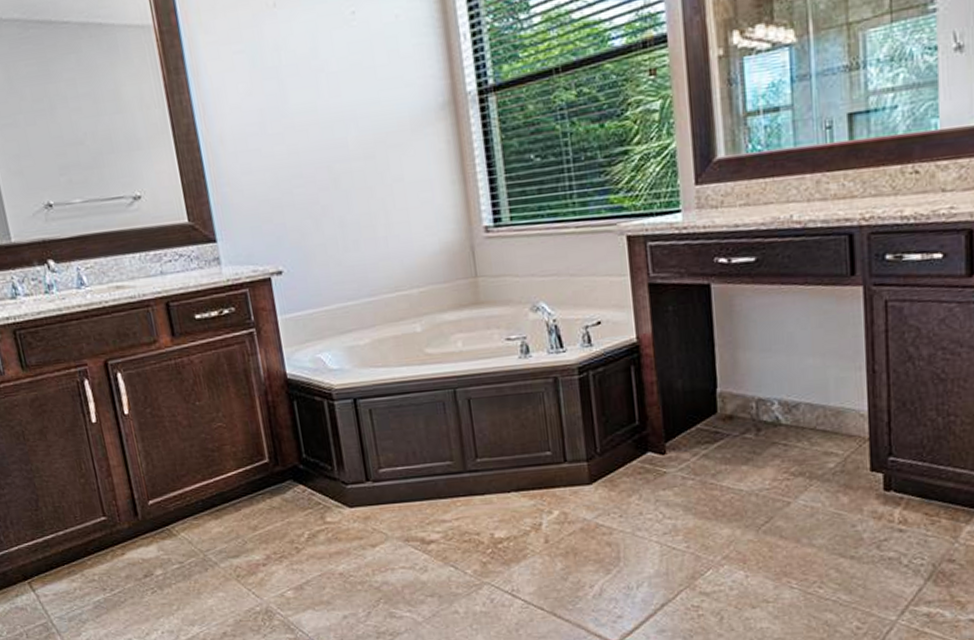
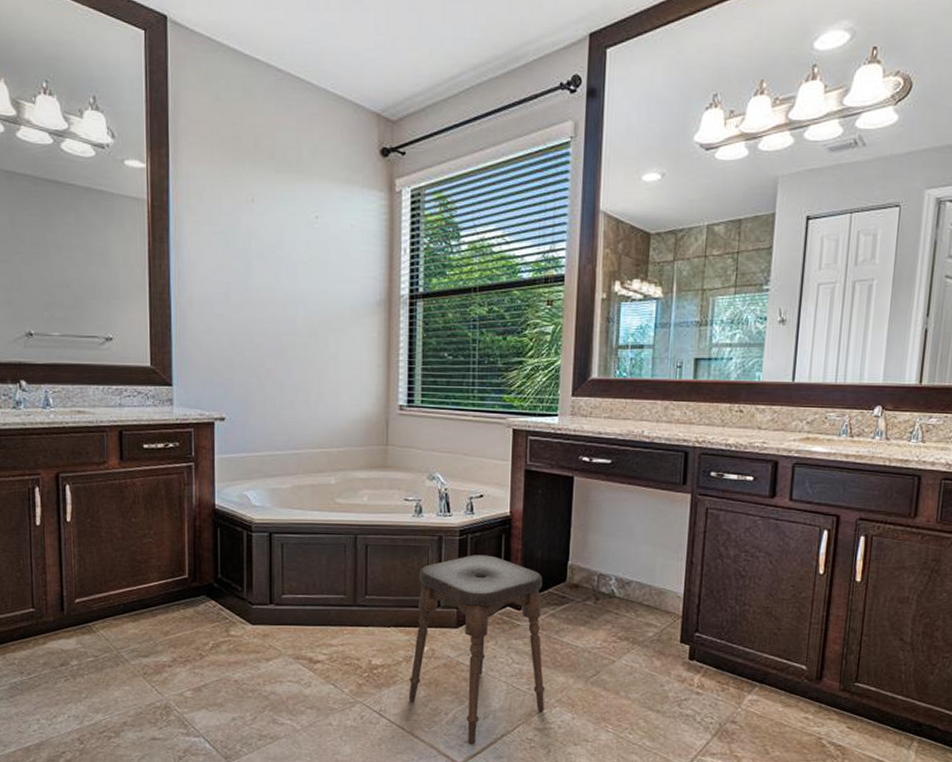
stool: none [536,393,710,620] -> present [408,555,546,745]

